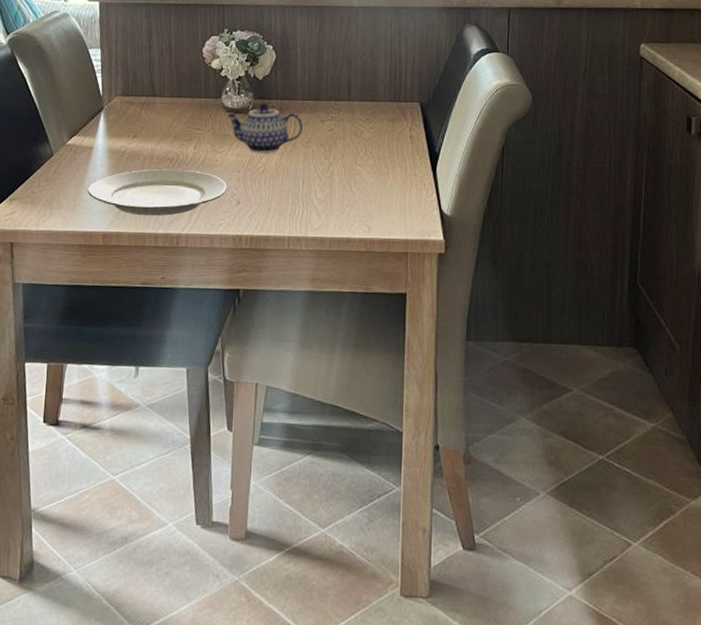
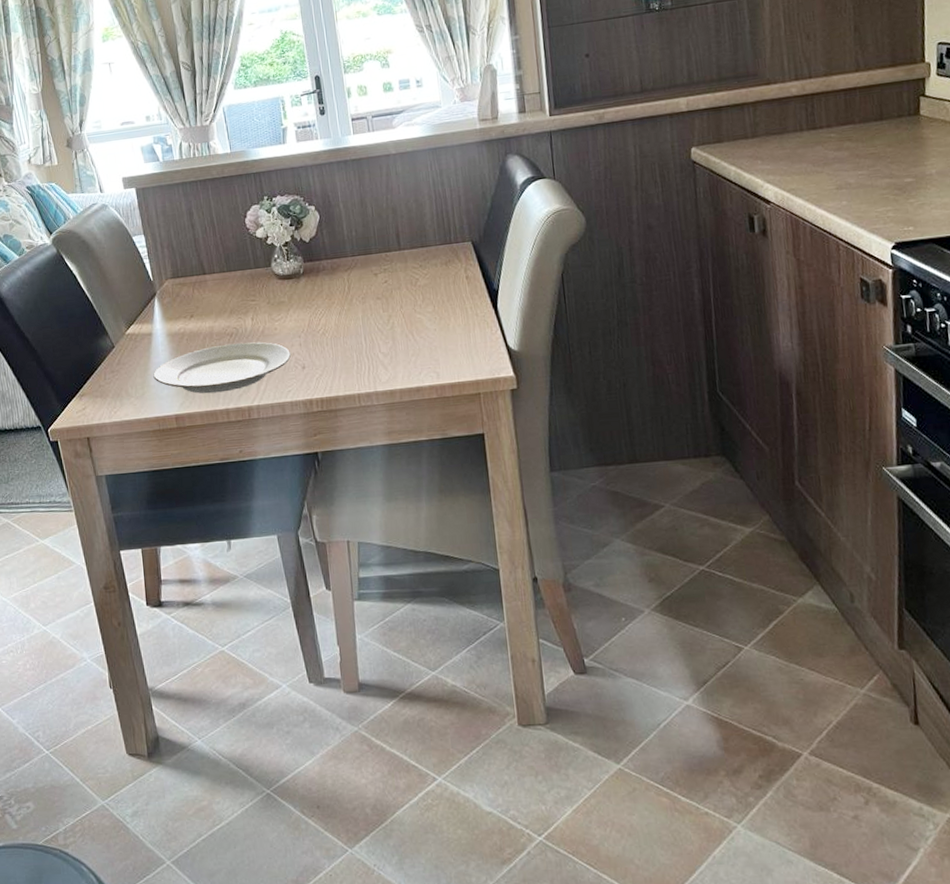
teapot: present [226,103,304,153] -> none [278,264,358,316]

